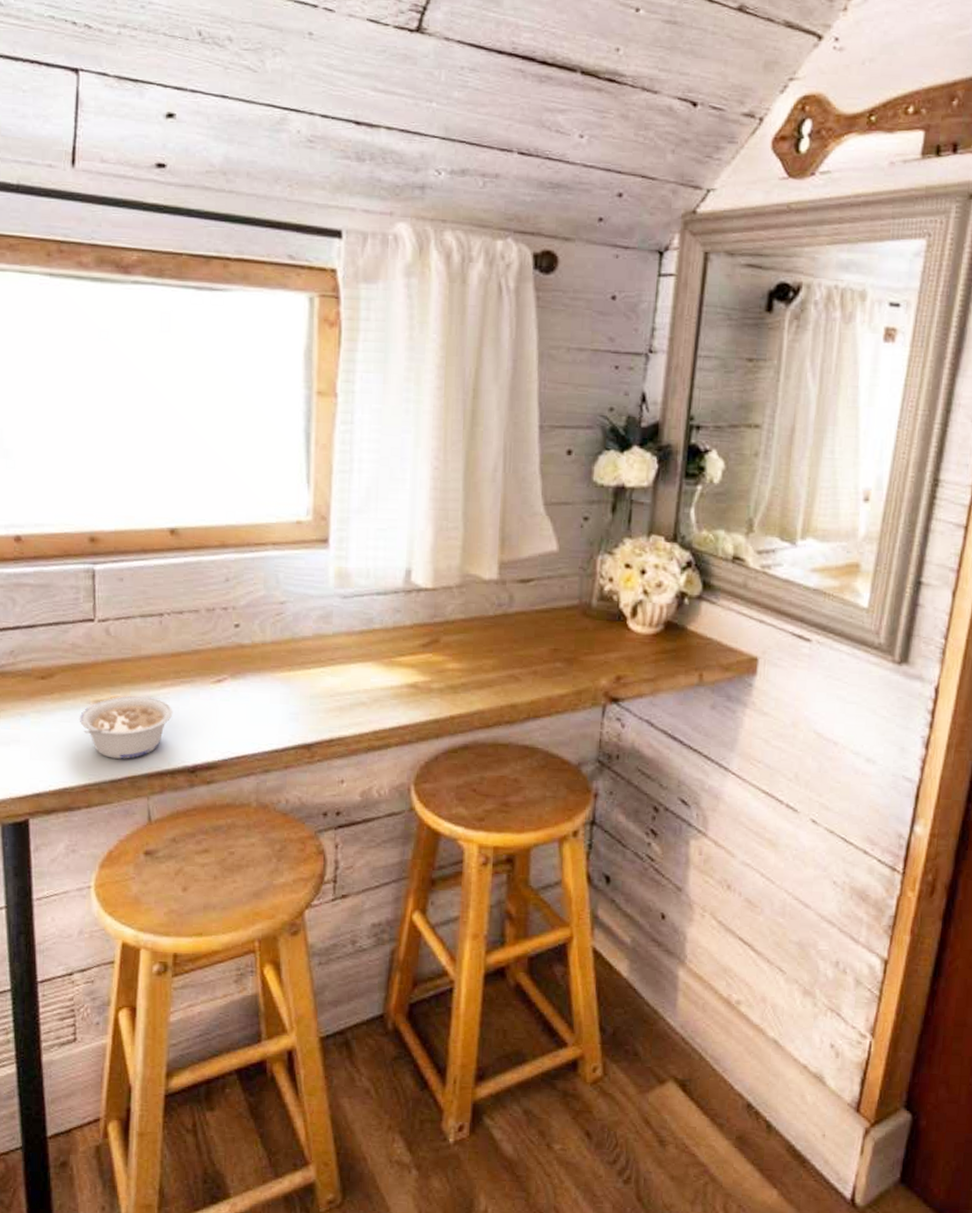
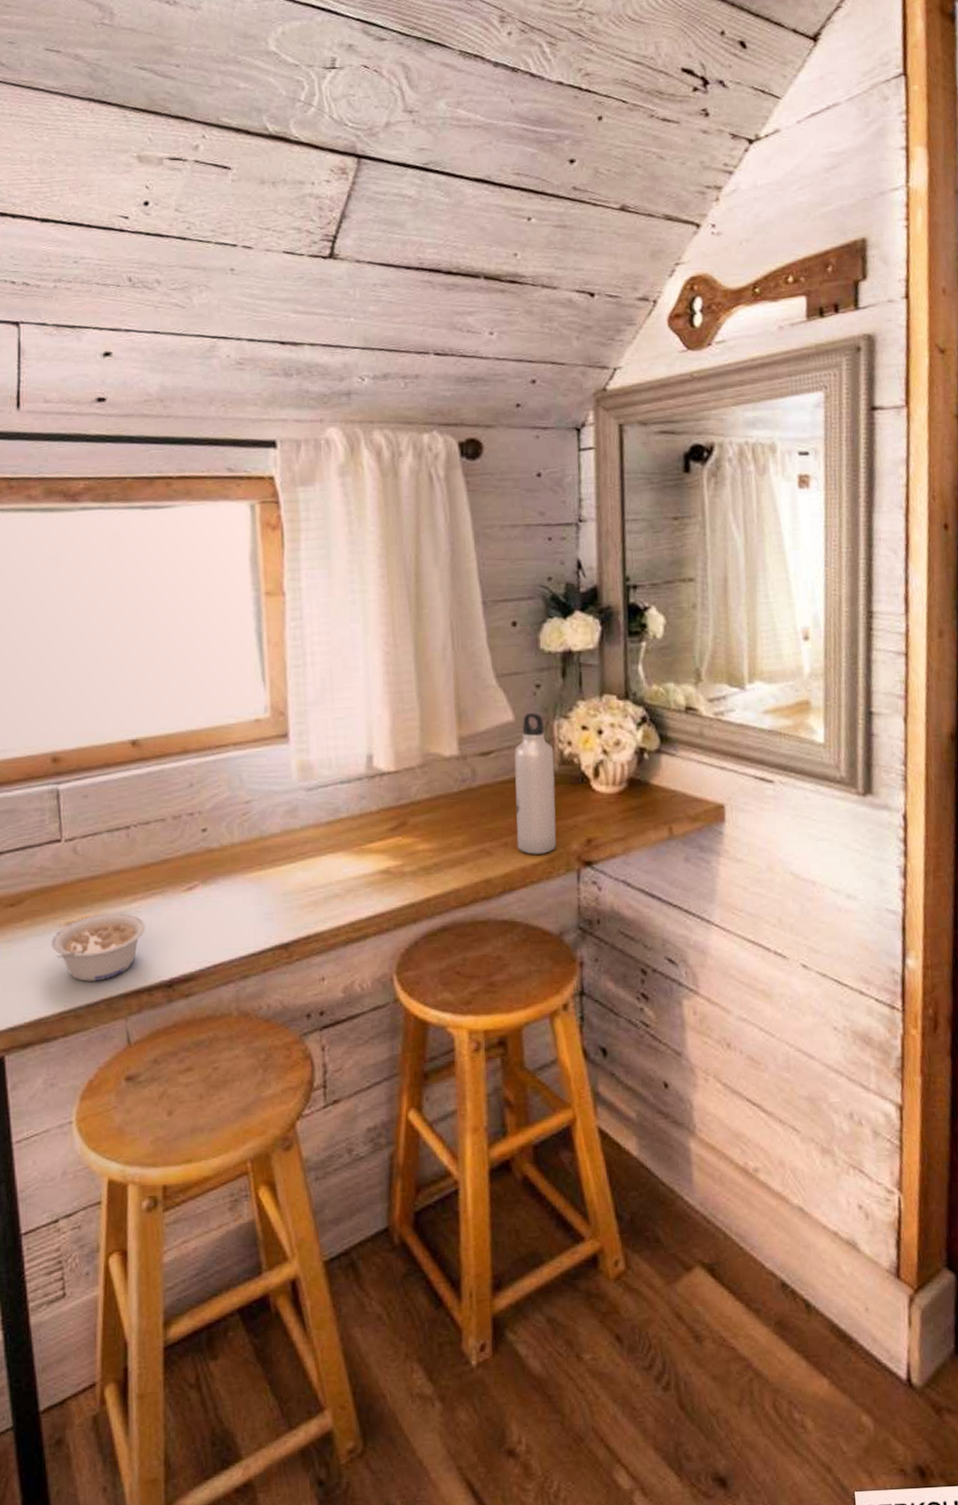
water bottle: none [546,544,594,686] -> present [514,712,556,855]

